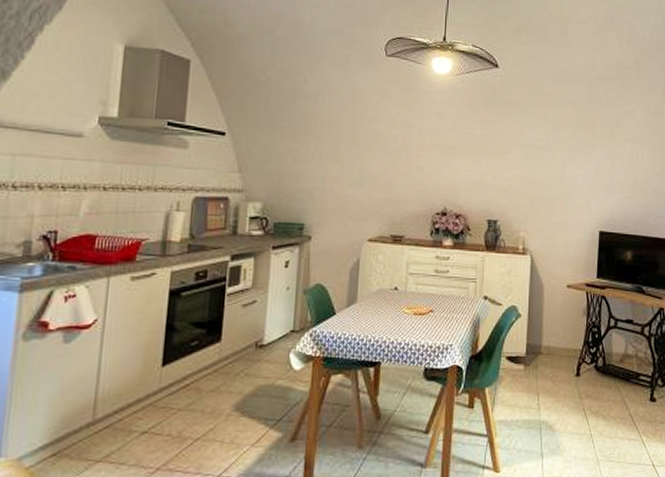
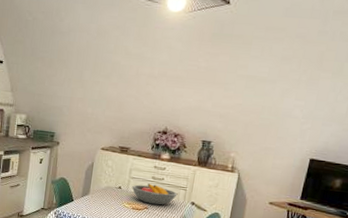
fruit bowl: none [411,279,467,305] -> present [132,183,178,205]

